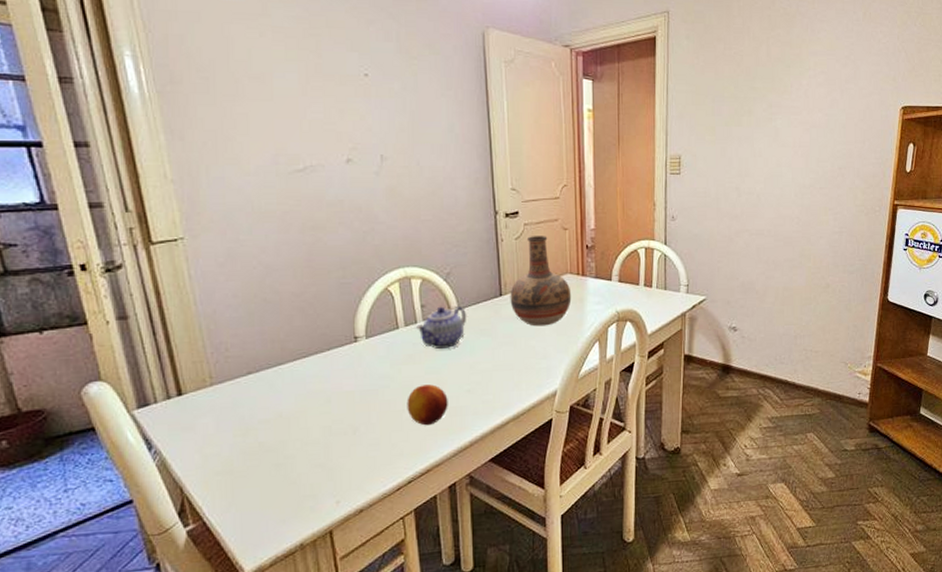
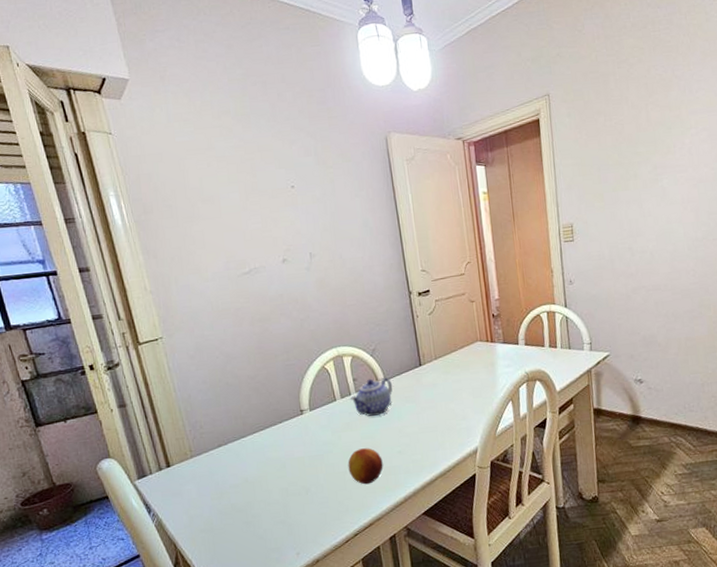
vase: present [510,236,572,327] -> none [428,309,484,391]

